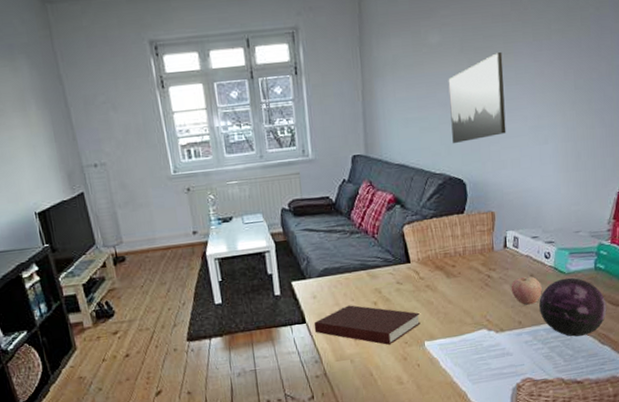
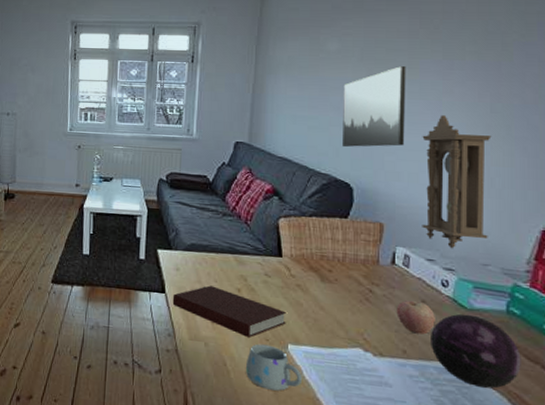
mug: none [390,346,441,387] -> present [246,344,303,391]
pendulum clock: none [520,97,578,224] -> present [422,115,492,249]

